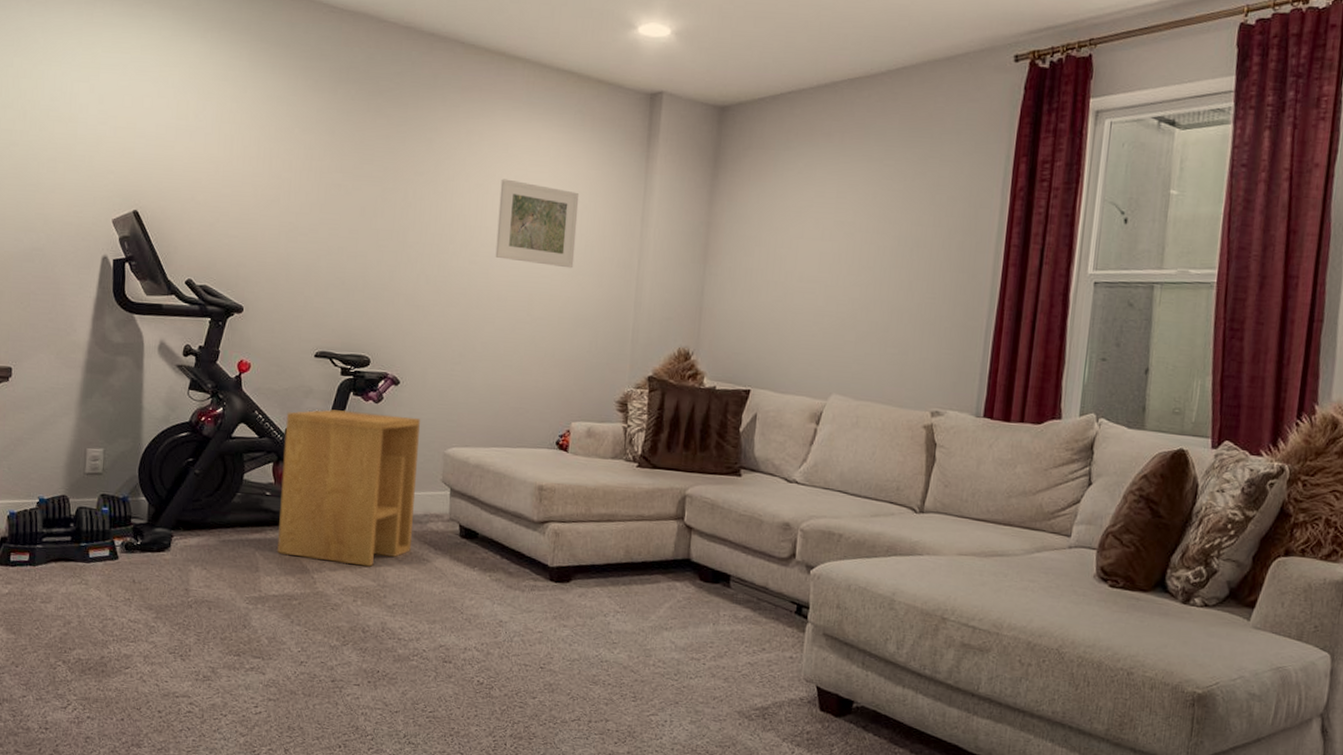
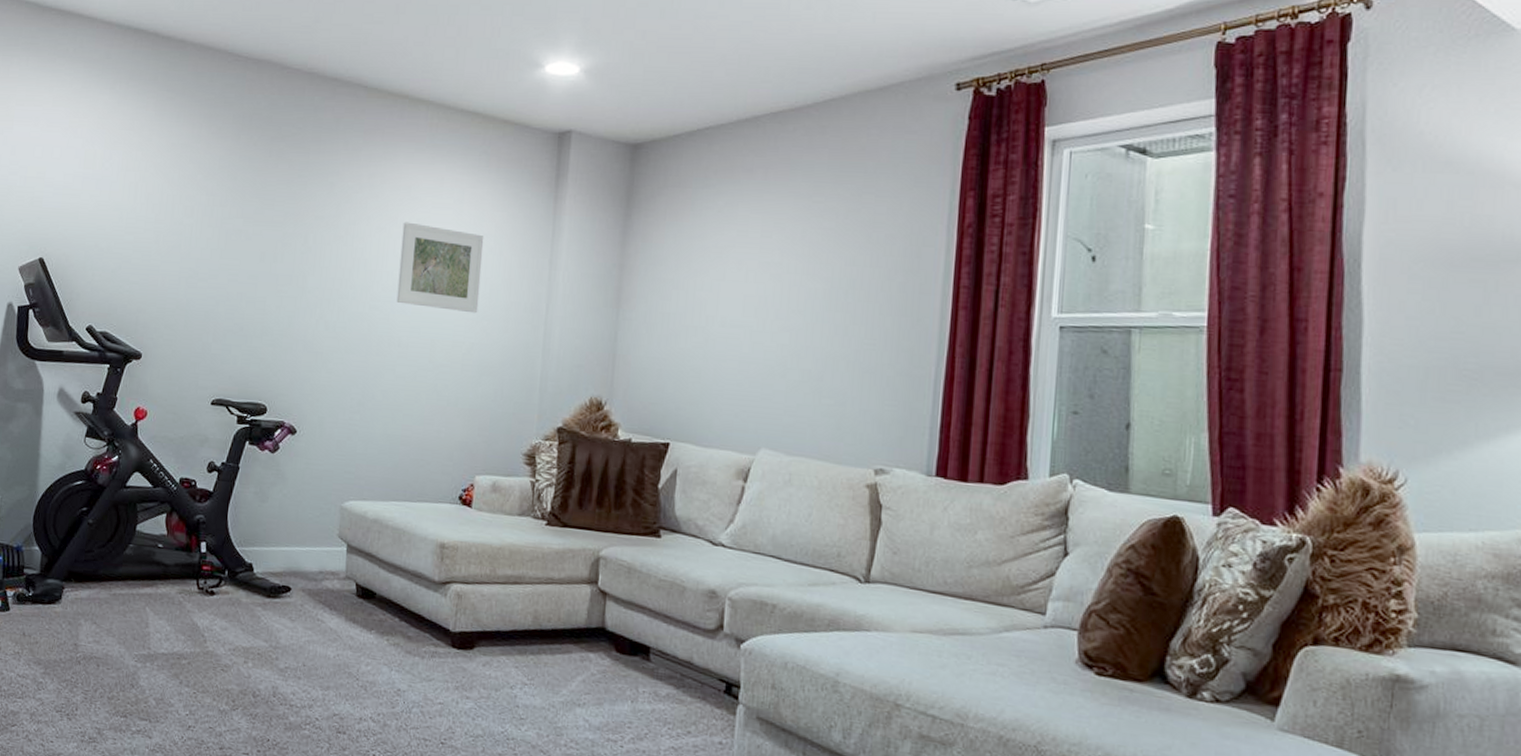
side table: present [276,409,420,567] -> none [167,458,317,626]

